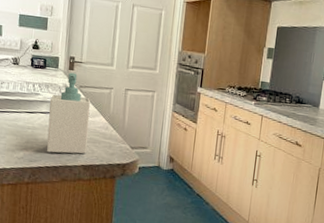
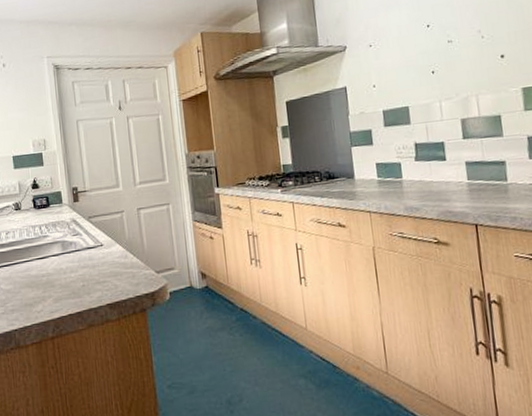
soap bottle: present [47,72,91,154] -> none [59,204,109,298]

